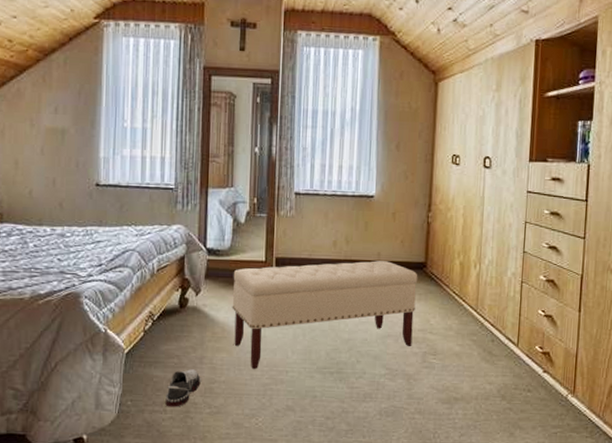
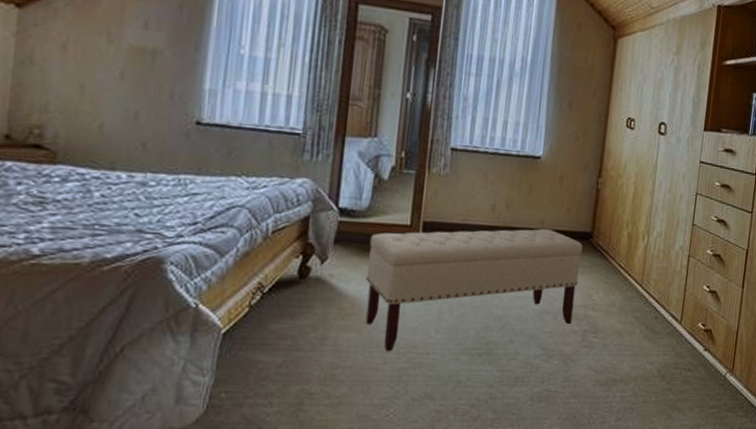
shoe: present [165,369,201,407] -> none [272,352,321,399]

